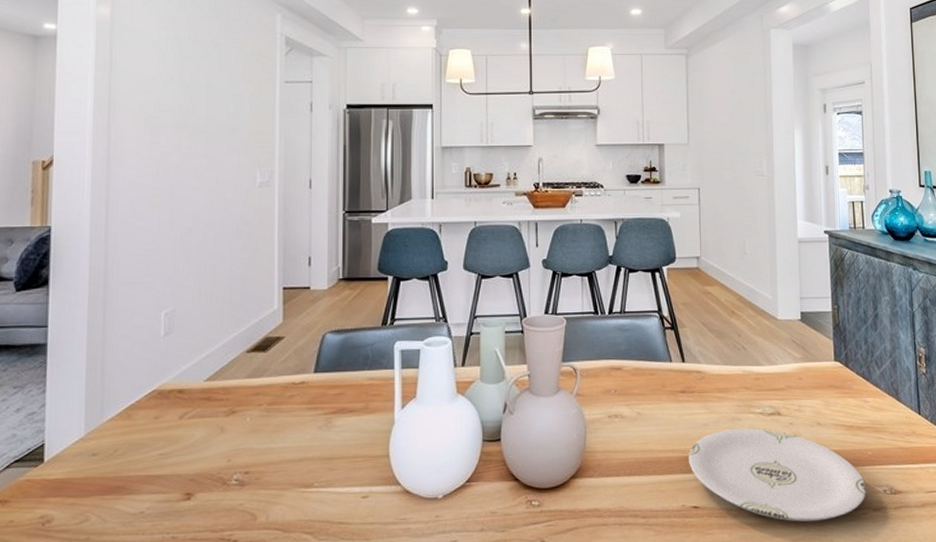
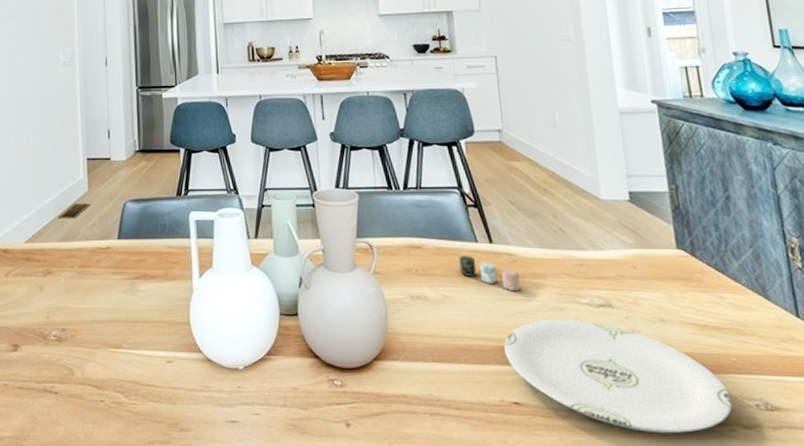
candle: none [655,375,706,406] -> present [459,256,520,292]

